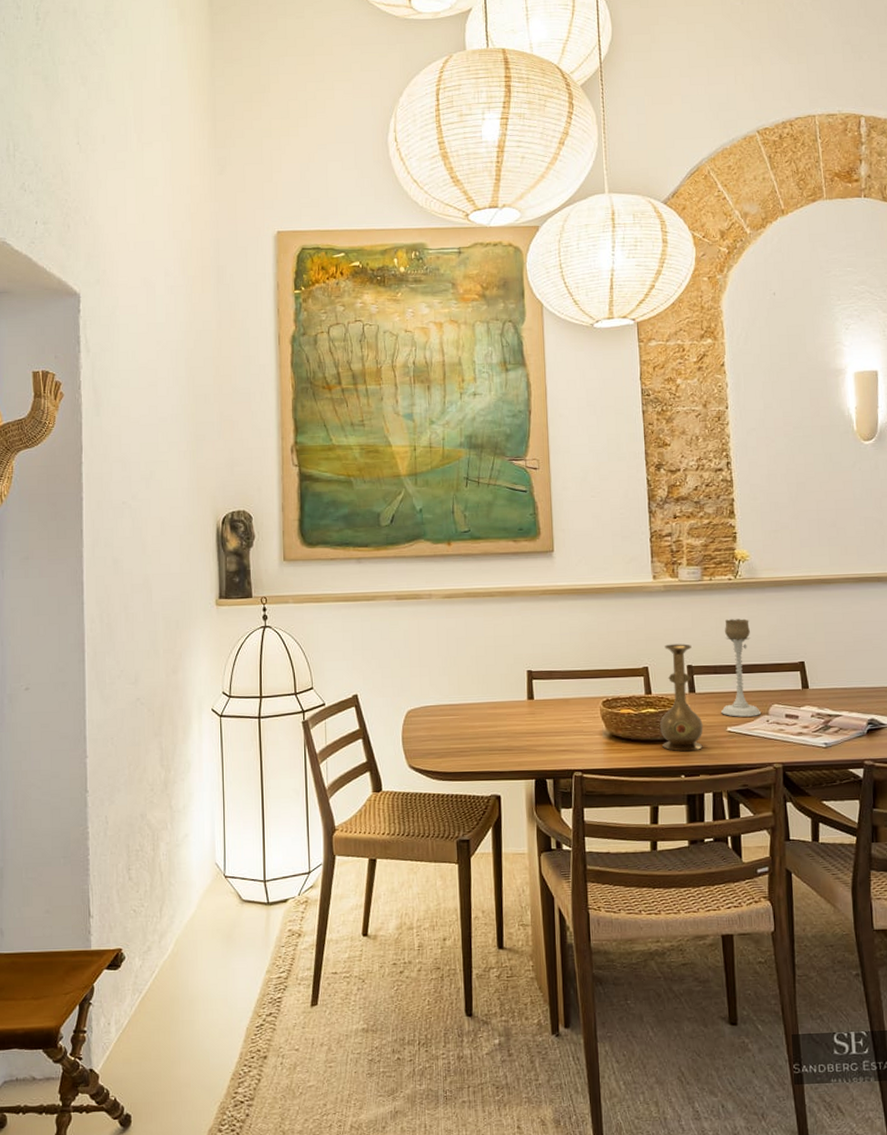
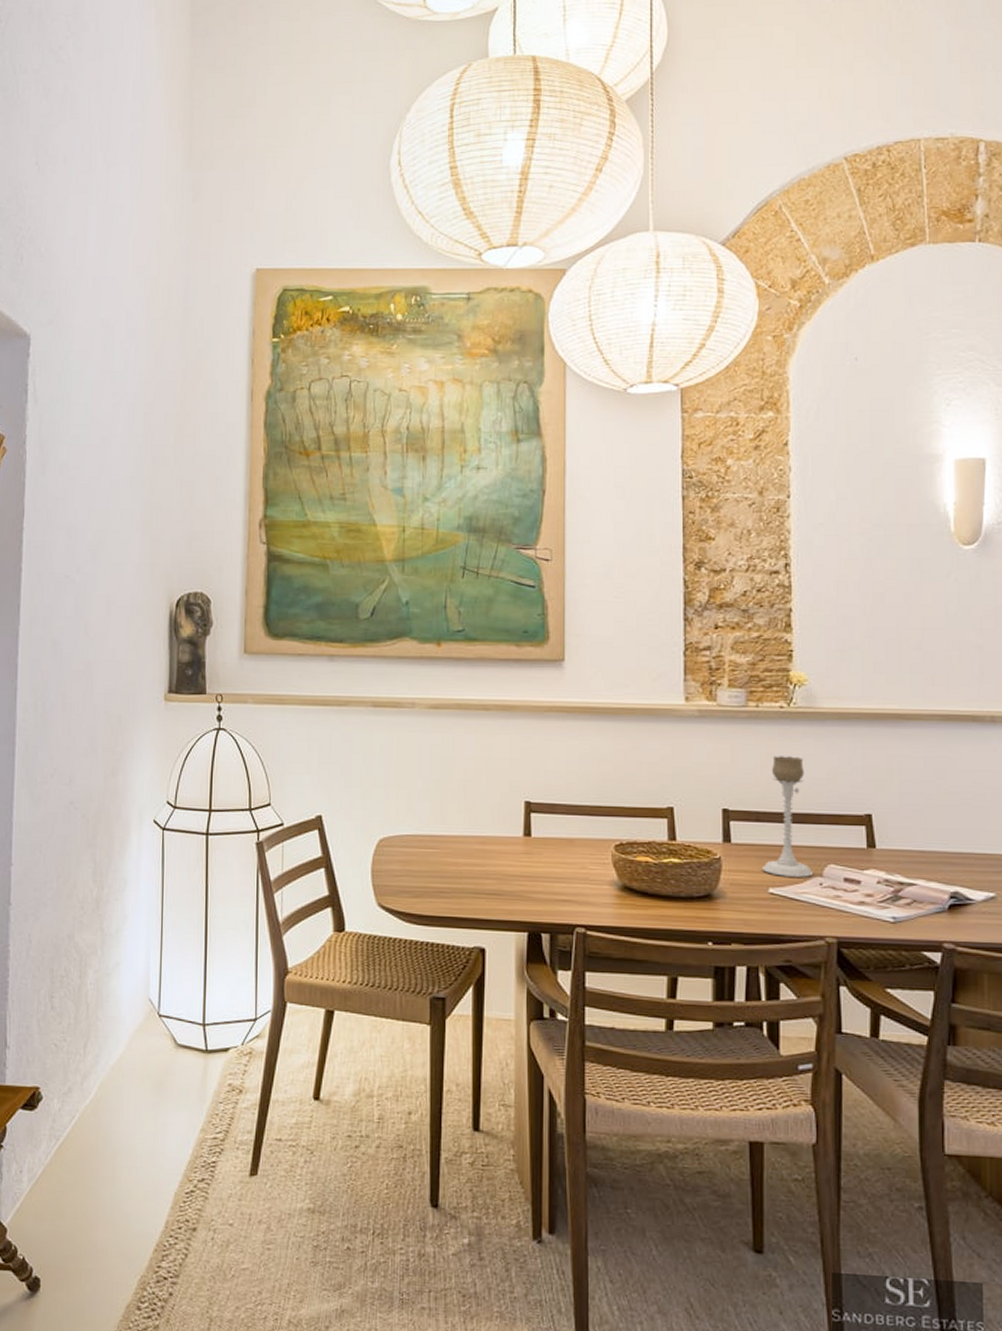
vase: present [659,644,703,752] -> none [684,781,739,914]

